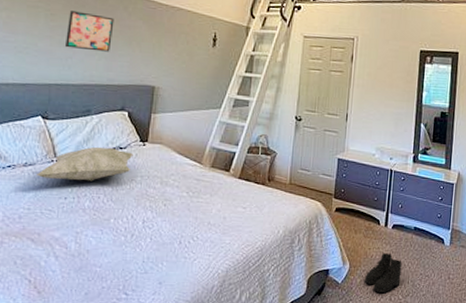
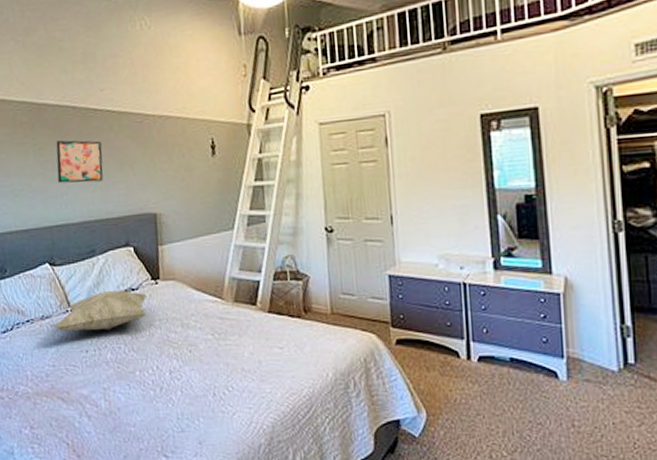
boots: present [364,252,403,294] -> none [449,394,502,449]

